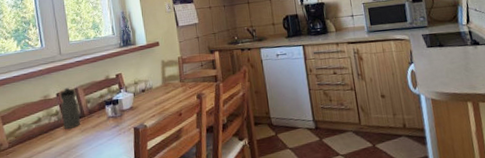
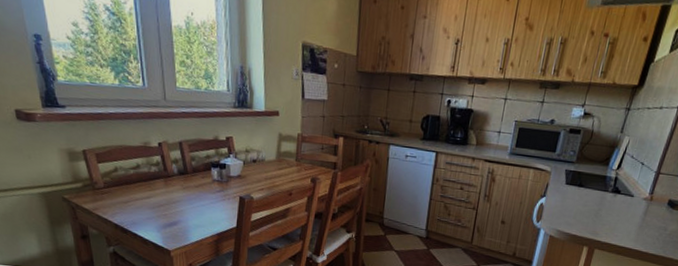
water bottle: present [60,87,81,129] -> none [162,138,183,183]

